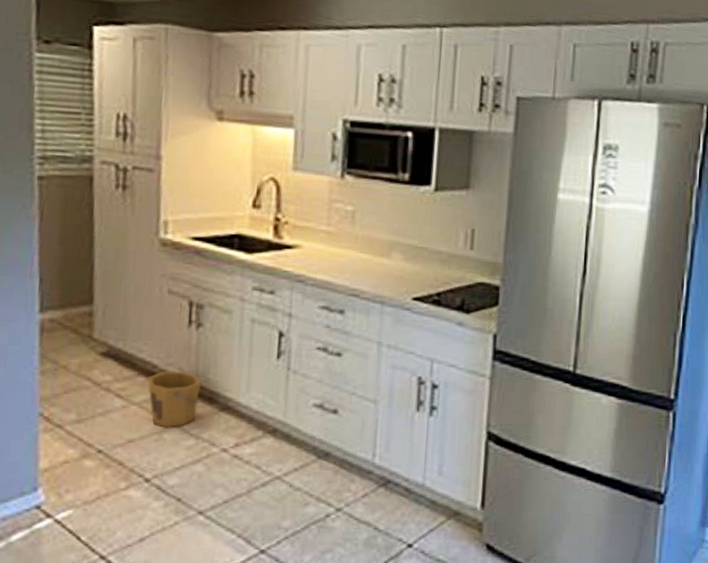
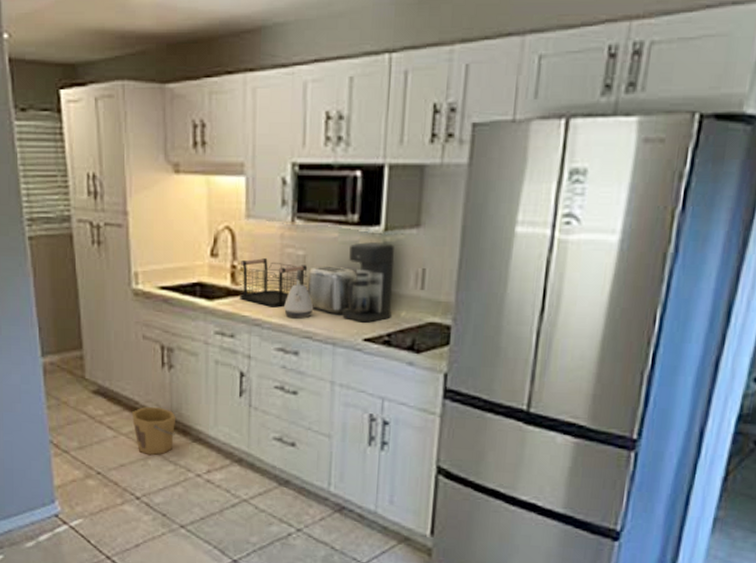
dish rack: none [282,211,357,263] -> present [239,257,308,308]
kettle: none [329,224,362,276] -> present [283,269,314,319]
toaster: none [355,222,406,273] -> present [307,265,356,315]
coffee maker: none [391,201,445,282] -> present [342,242,395,323]

